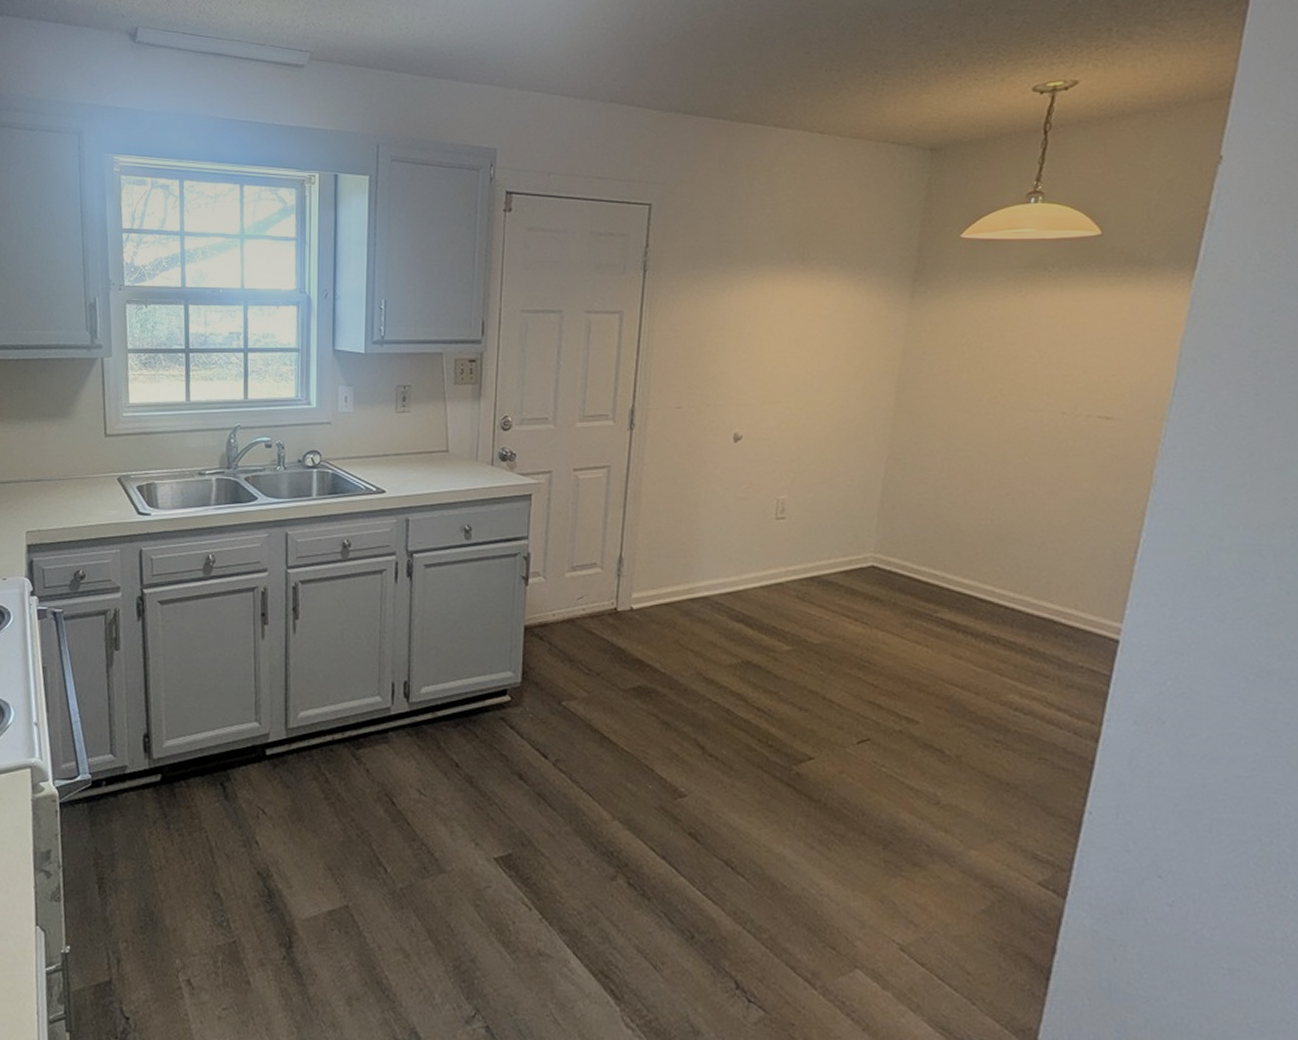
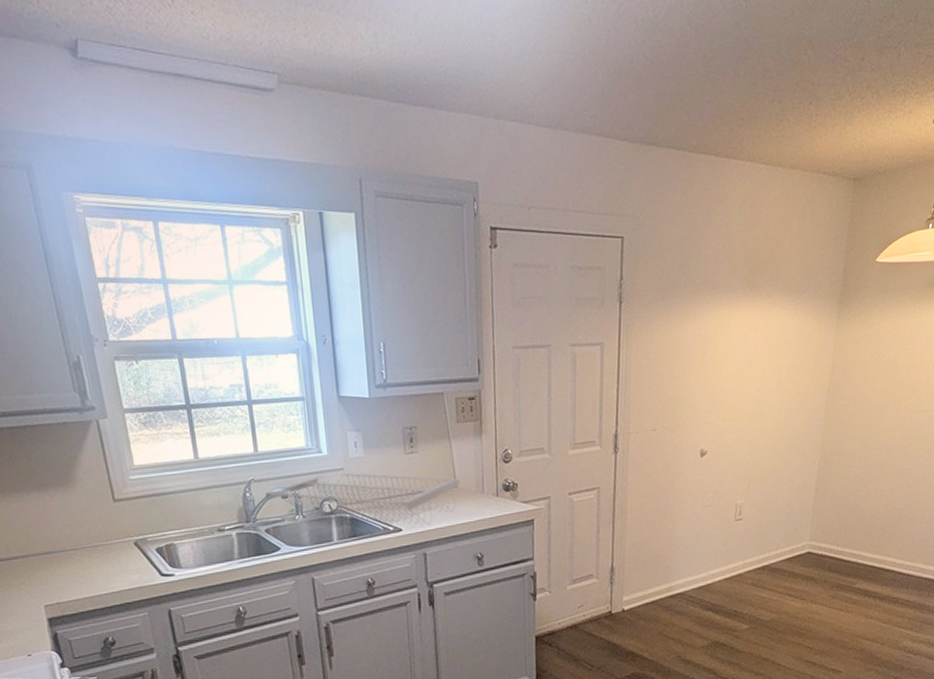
dish rack: none [248,426,453,490] -> present [264,472,460,526]

